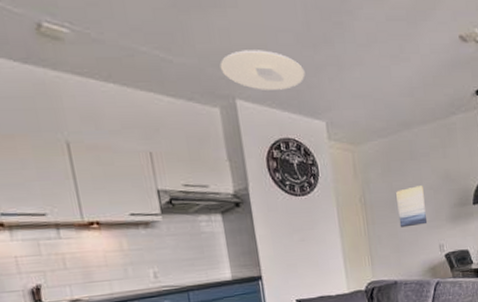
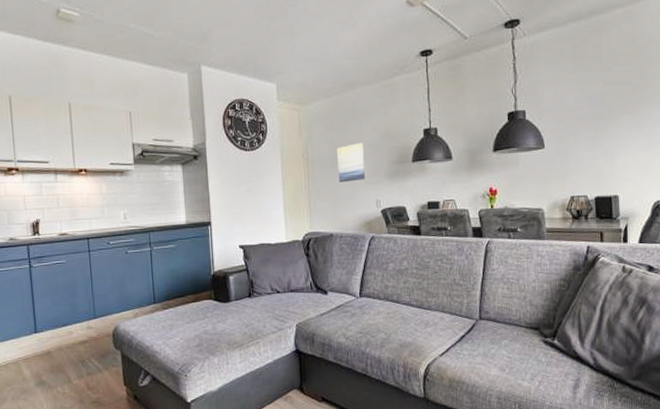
ceiling light: present [220,50,305,90] -> none [190,22,261,57]

